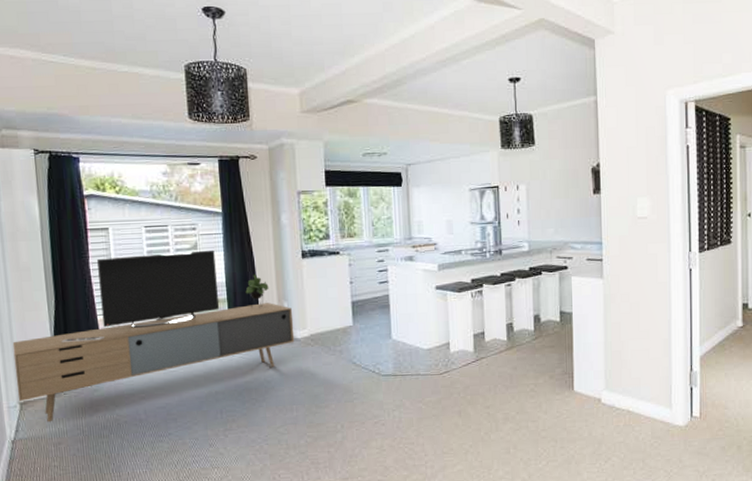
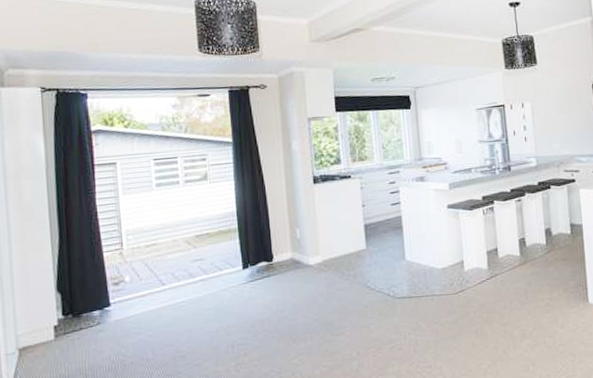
media console: present [12,250,295,422] -> none [12,179,308,368]

